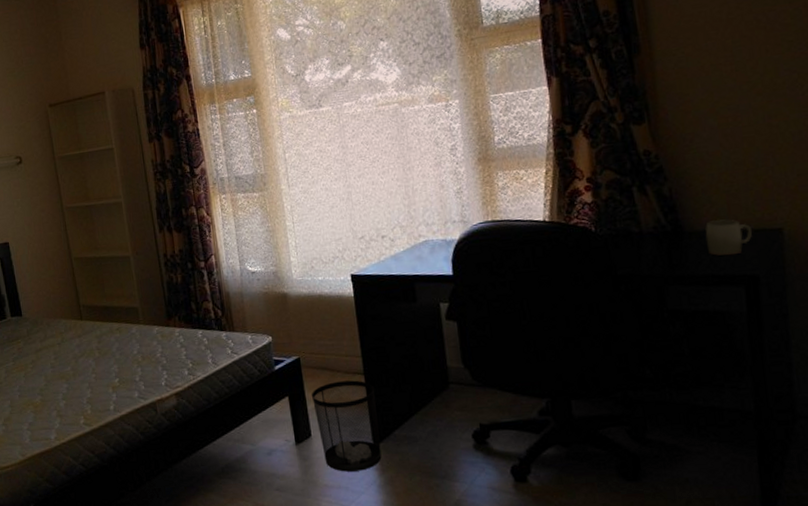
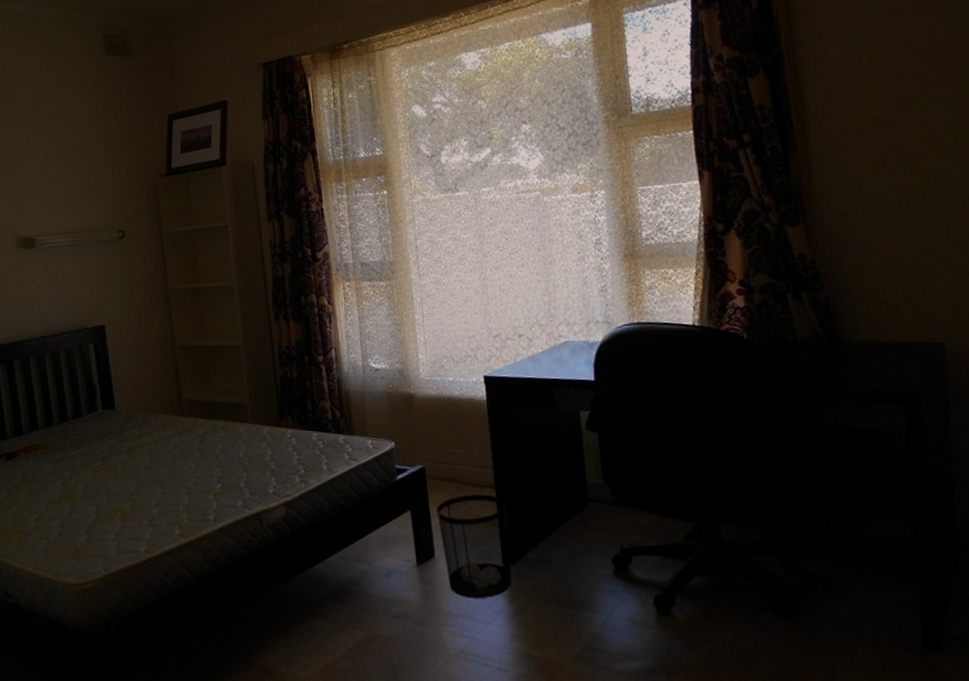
picture frame: none [53,32,110,106] -> present [164,99,229,177]
mug: present [704,219,752,256] -> none [862,331,912,371]

